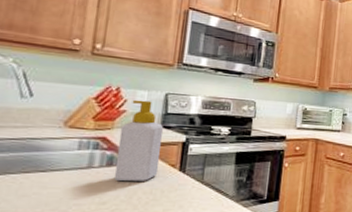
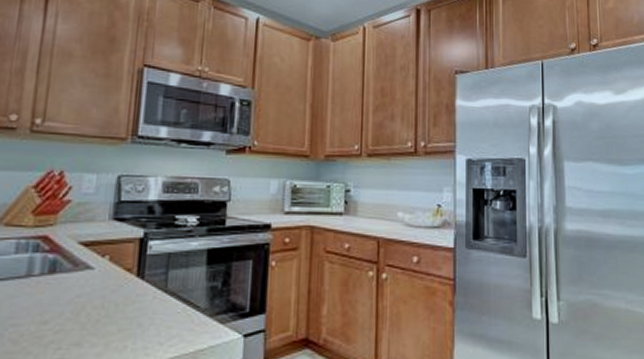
soap bottle: present [114,99,163,182] -> none [58,186,116,294]

